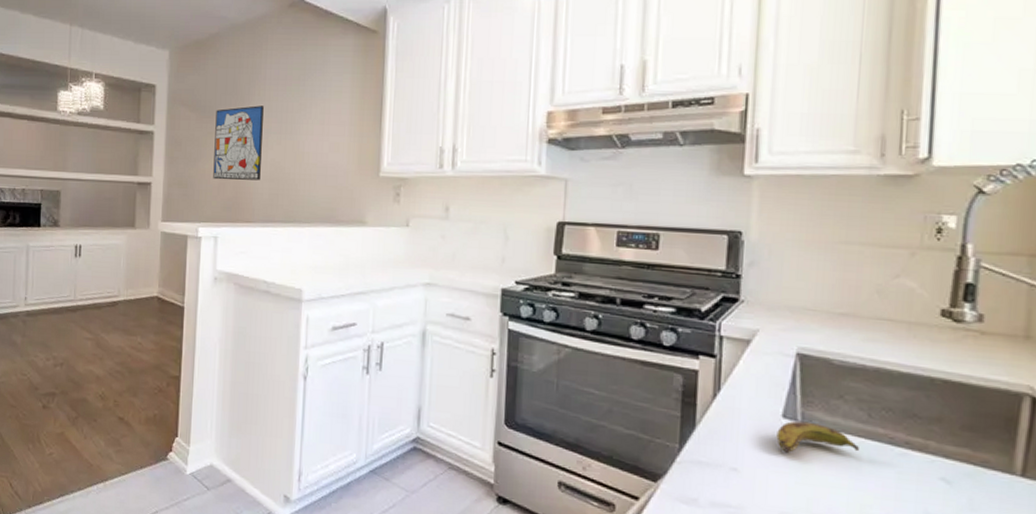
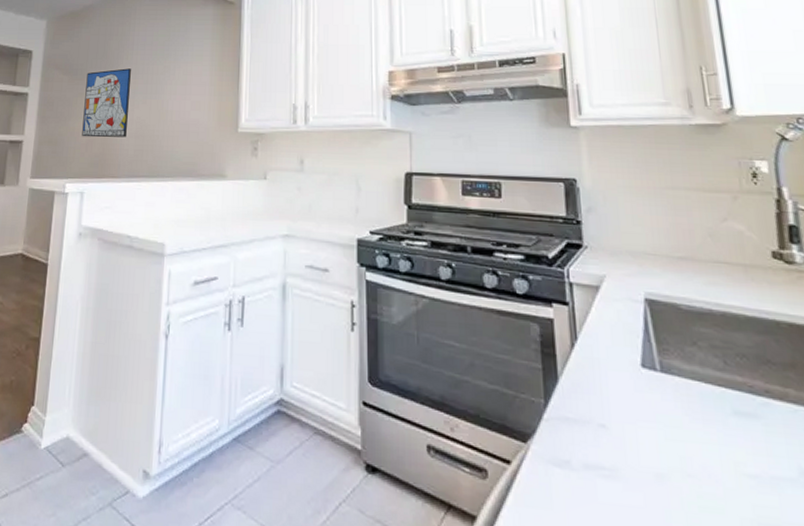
banana: present [776,421,860,453] -> none [638,370,723,405]

